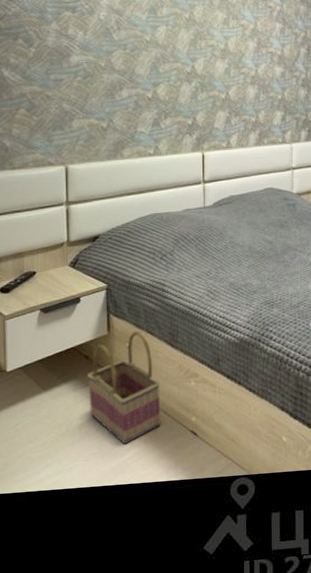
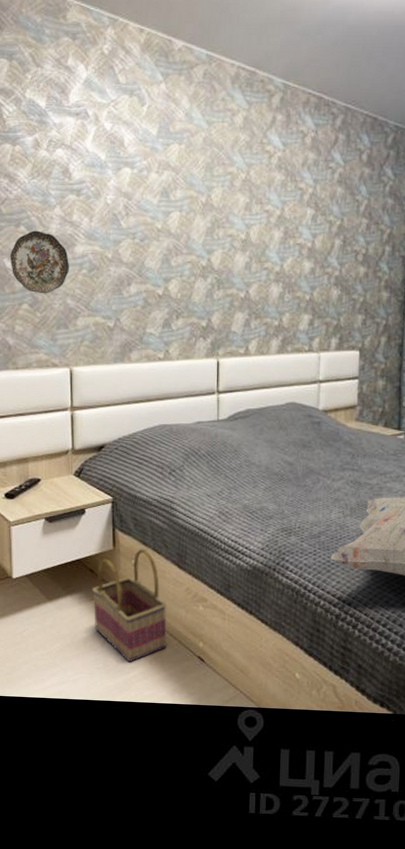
decorative plate: none [8,43,66,100] -> present [10,230,70,294]

